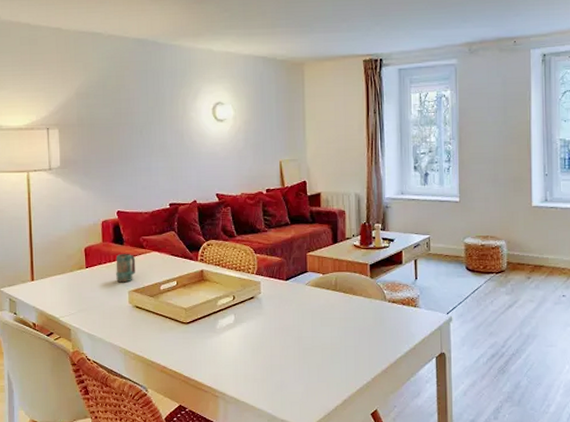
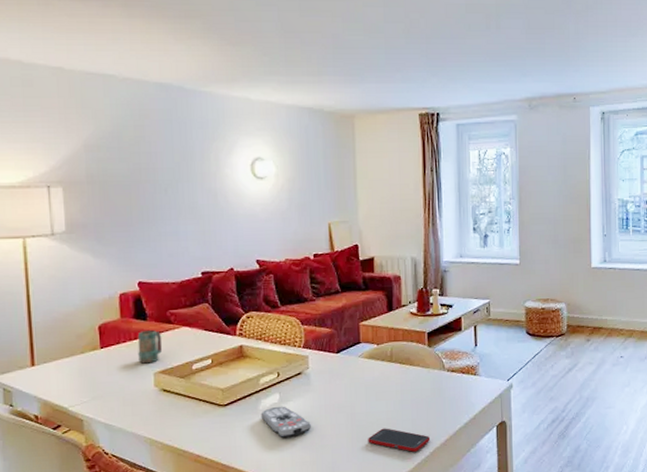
remote control: none [218,326,263,356] -> present [260,406,312,439]
cell phone: none [313,352,372,377] -> present [368,428,431,452]

